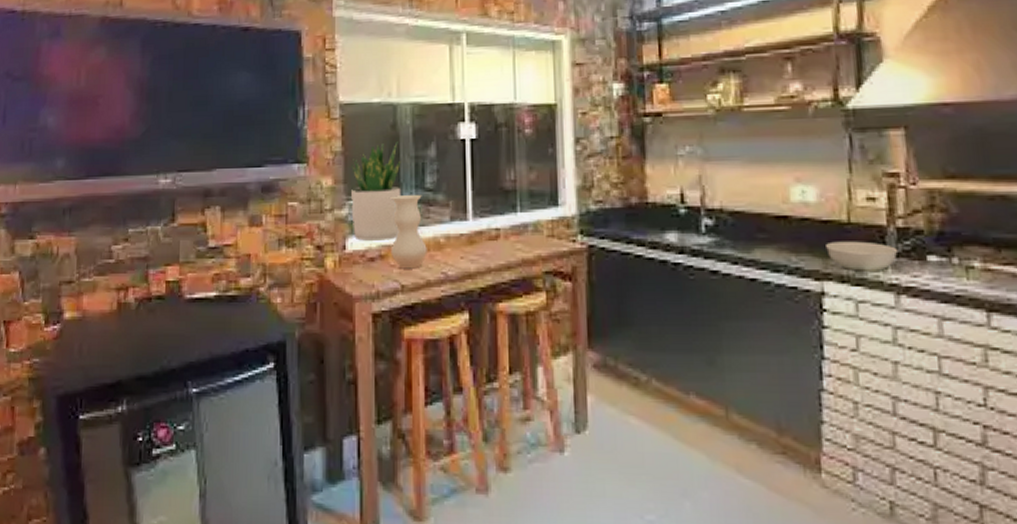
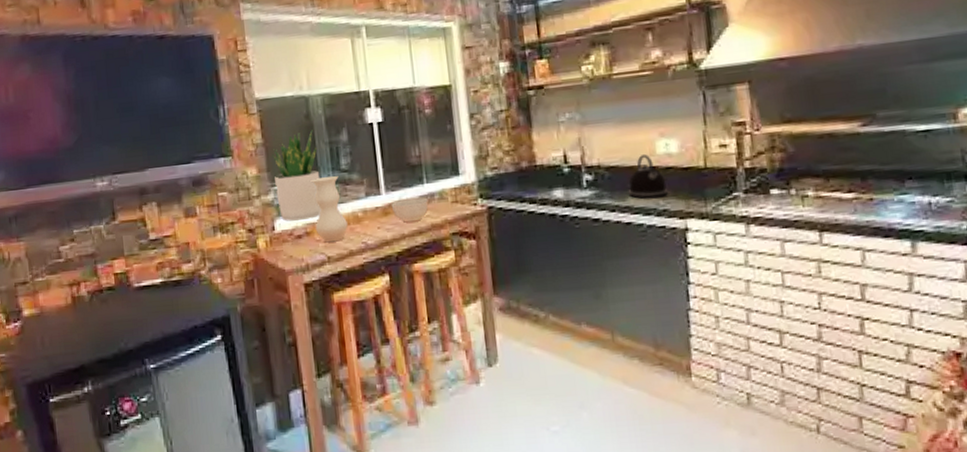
bowl: none [478,227,521,255] -> present [391,197,429,223]
kettle: none [755,201,802,253] -> present [629,154,668,199]
bowl: present [826,241,899,273] -> none [687,182,747,209]

